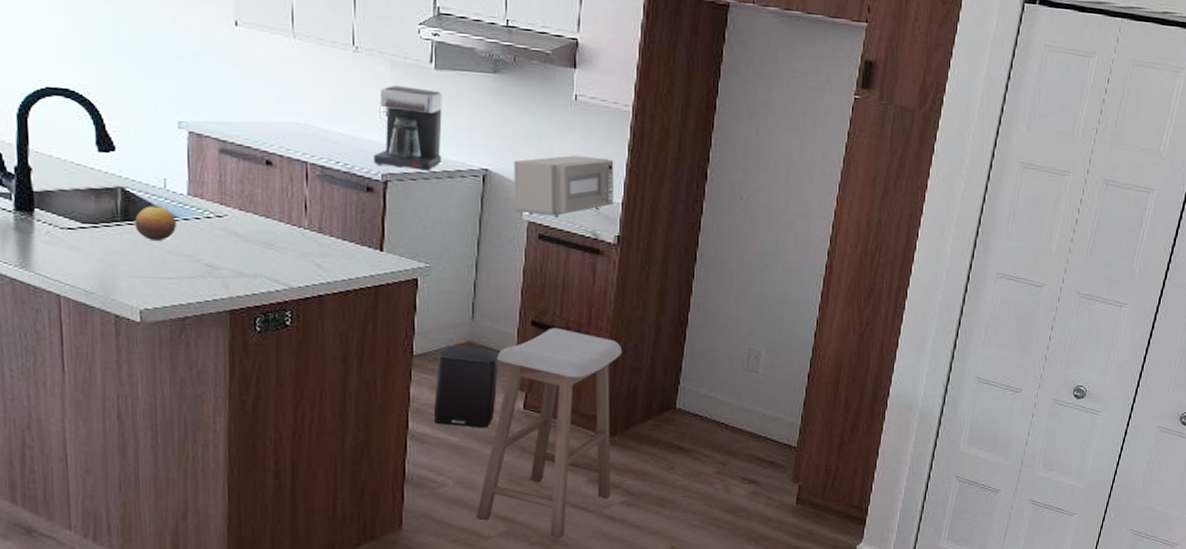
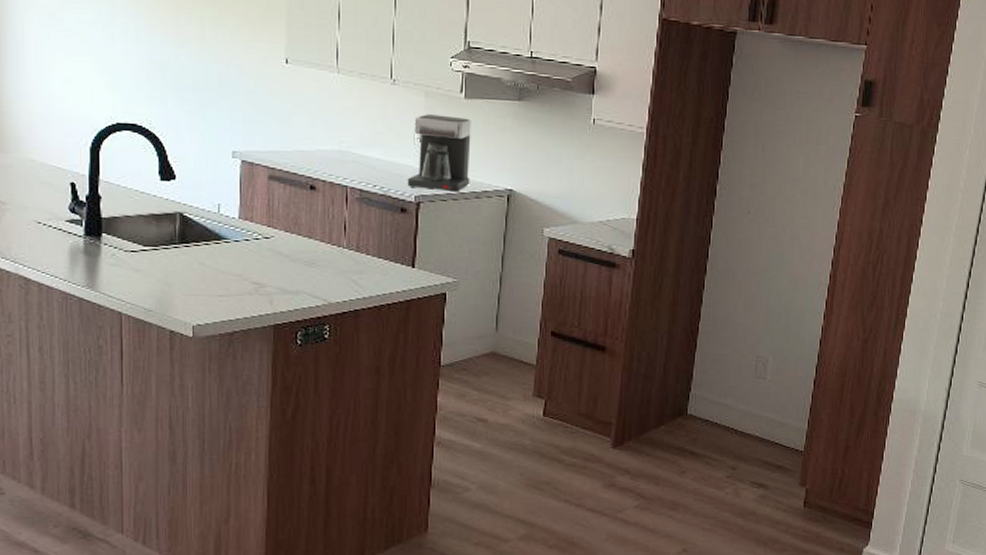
fruit: present [134,206,178,242] -> none [190,229,229,262]
pedal bin: present [433,345,499,428] -> none [458,355,521,435]
bar stool: present [476,327,623,538] -> none [497,338,637,541]
microwave: present [513,155,614,217] -> none [536,175,629,233]

